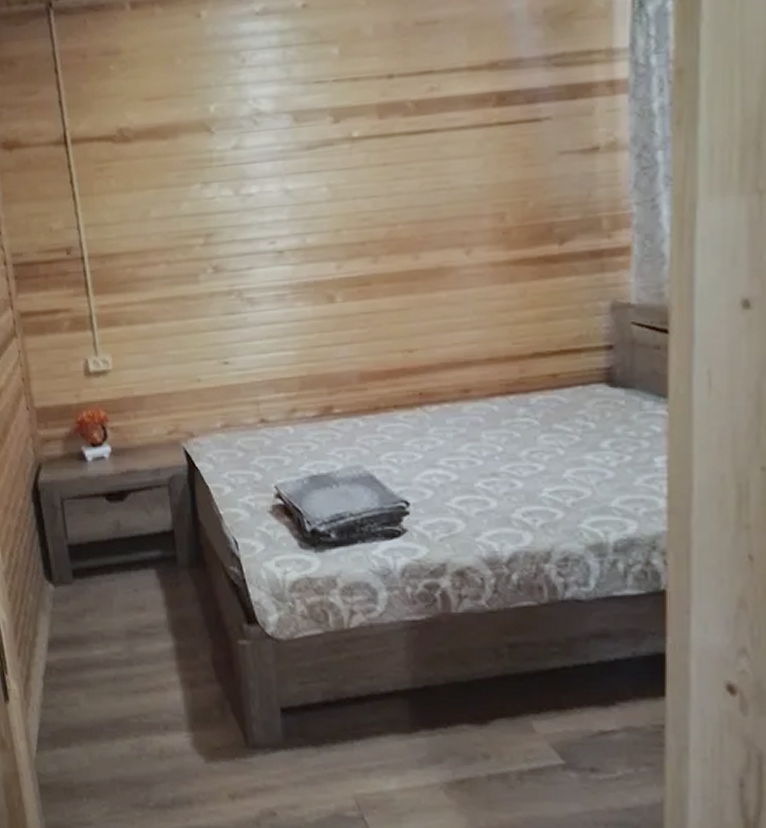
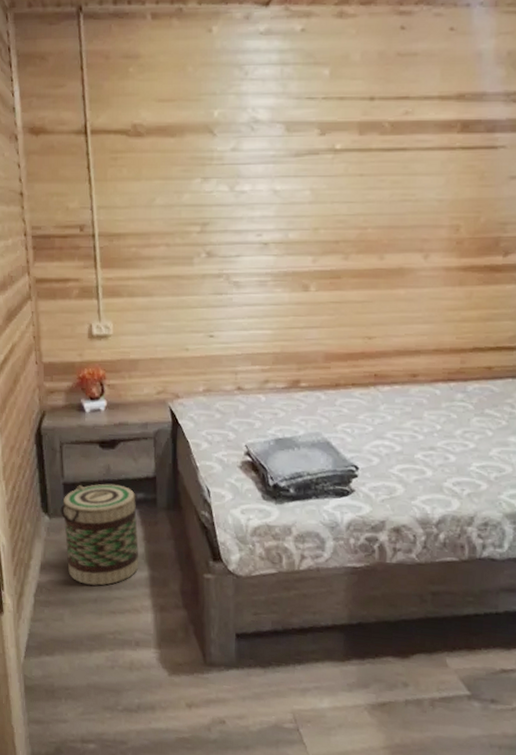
basket: none [66,542,162,662] -> present [60,483,139,586]

